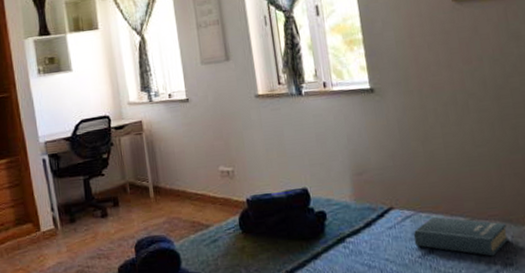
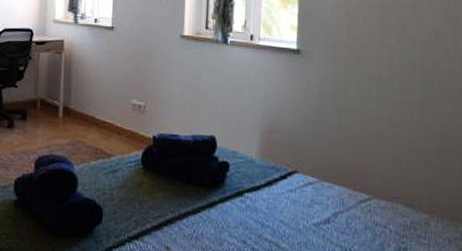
book: present [413,216,509,257] -> none [312,187,409,238]

